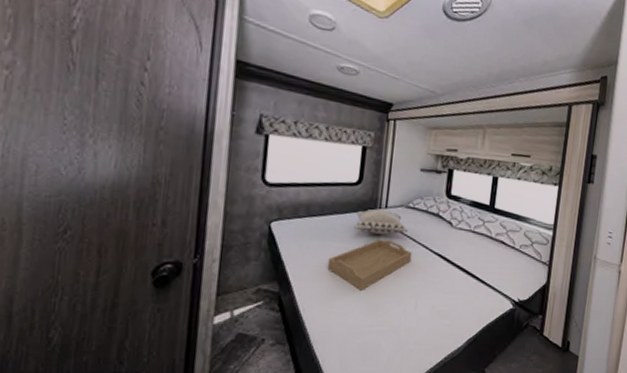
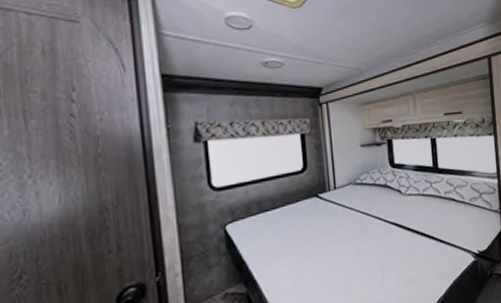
serving tray: present [327,238,412,291] -> none [288,219,369,274]
decorative pillow: present [354,208,409,236] -> none [307,190,361,217]

